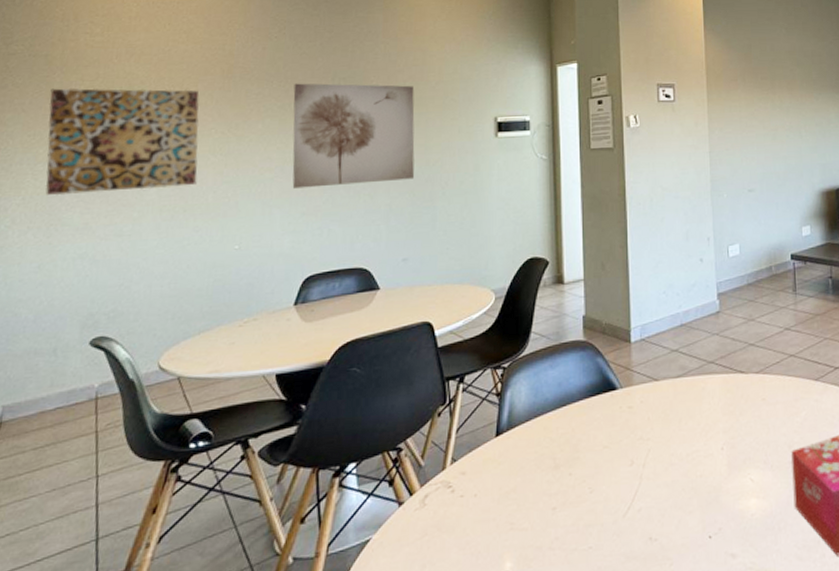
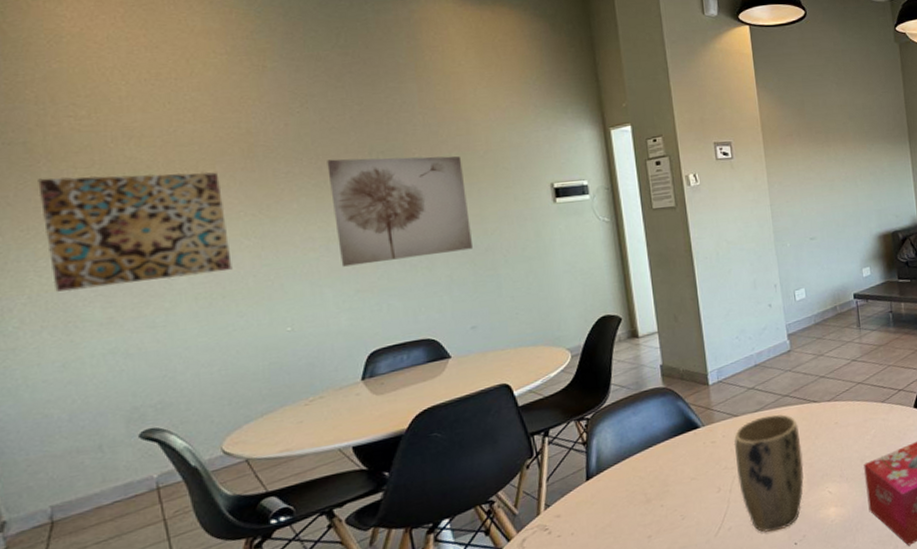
plant pot: none [651,382,725,520] -> present [733,414,804,533]

